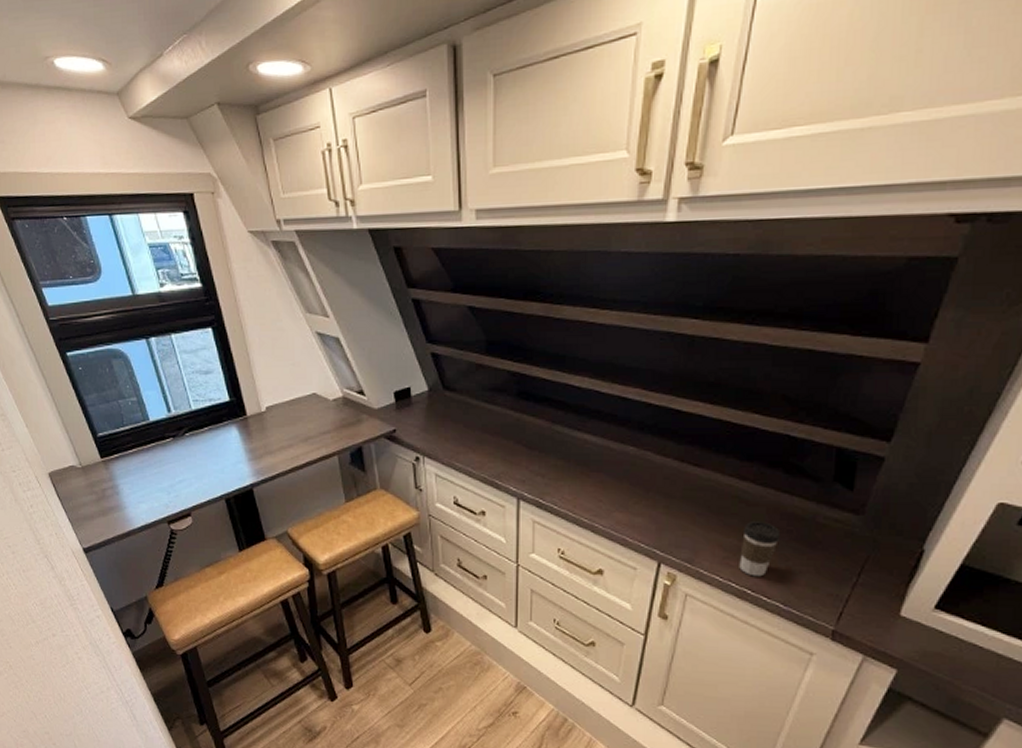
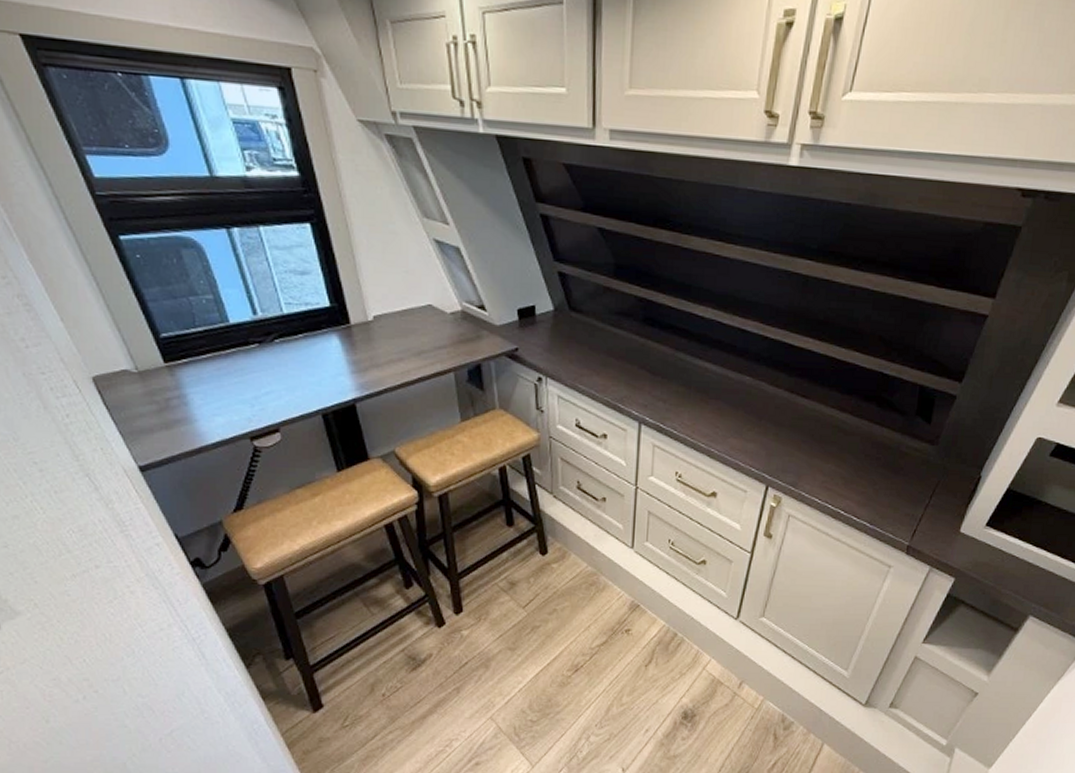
coffee cup: present [739,521,781,577] -> none [835,449,871,499]

